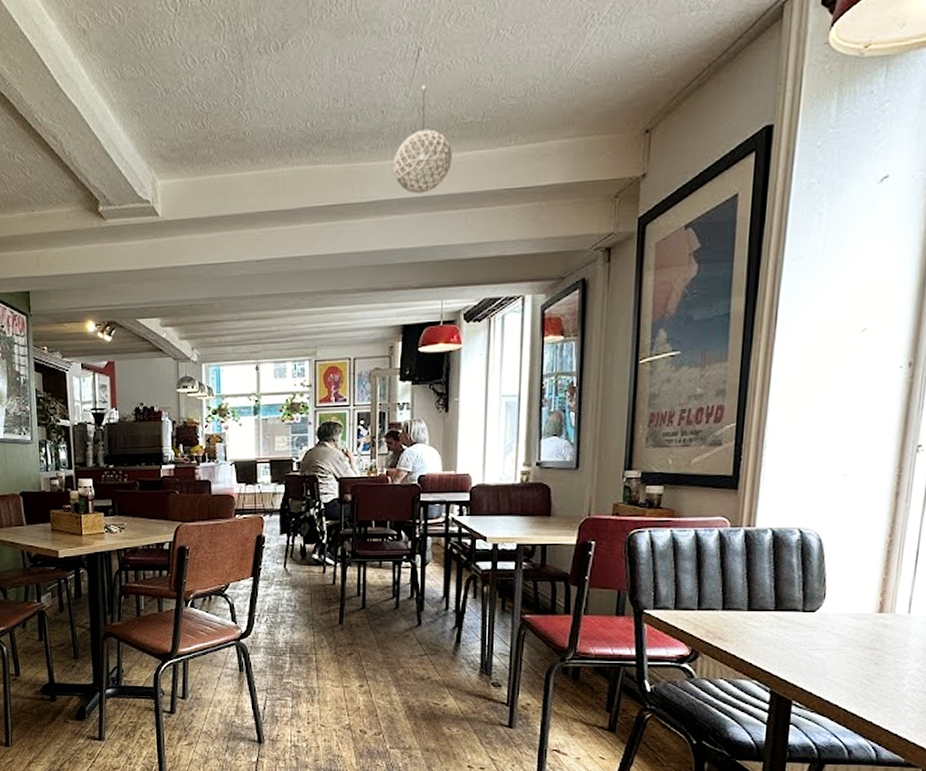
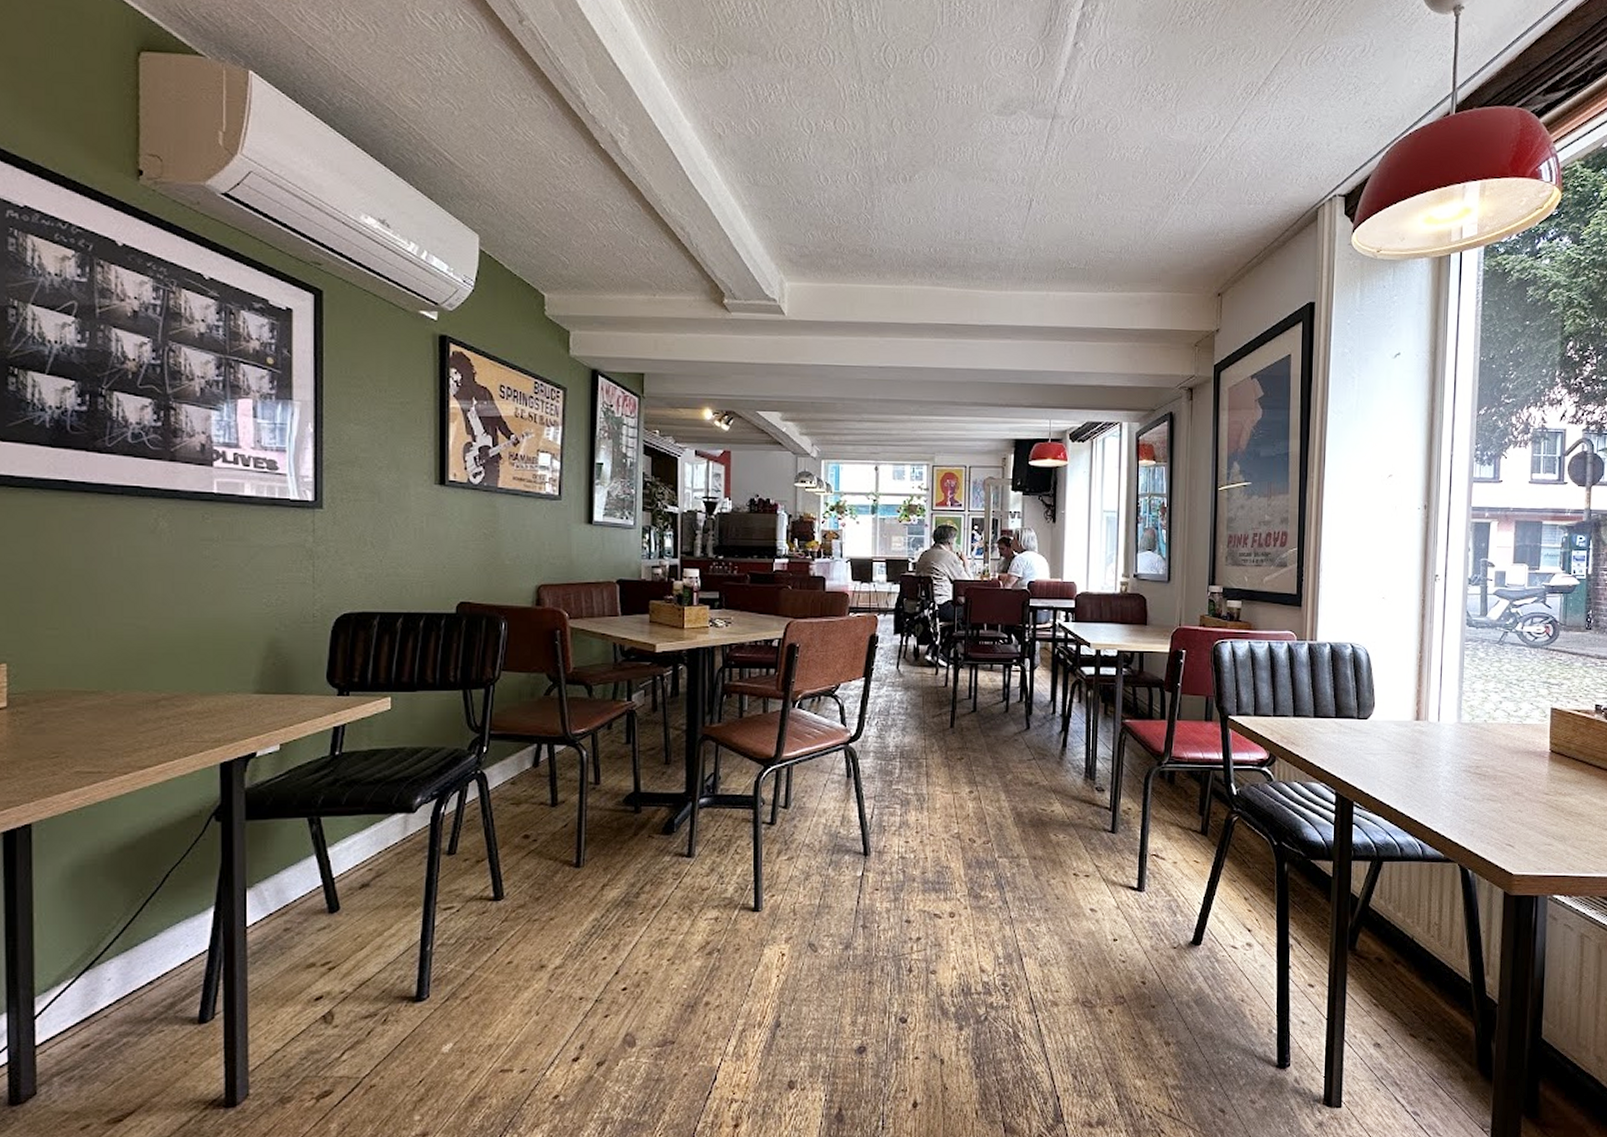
pendant light: present [393,85,452,194] -> none [1008,231,1059,323]

